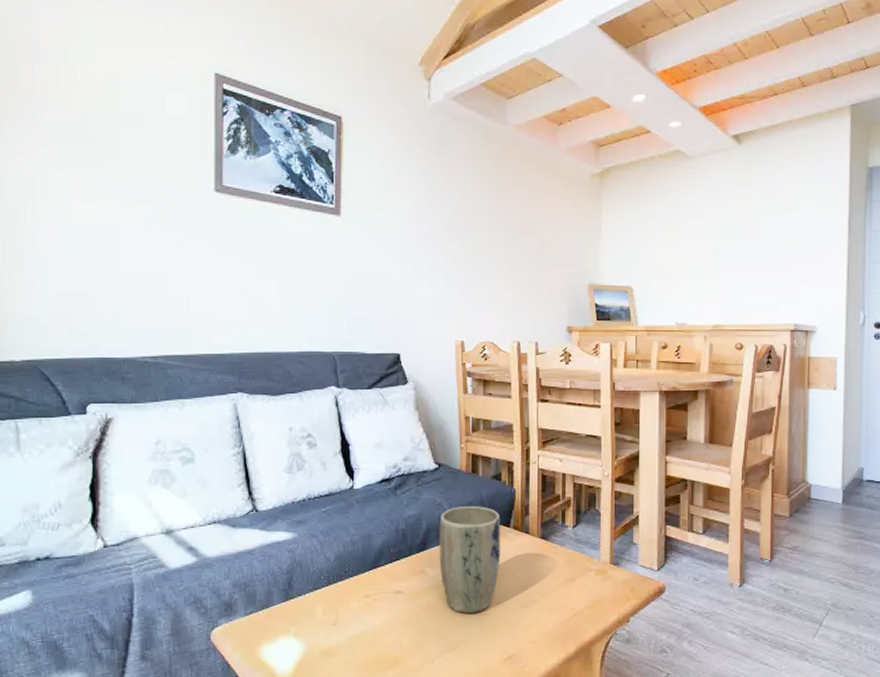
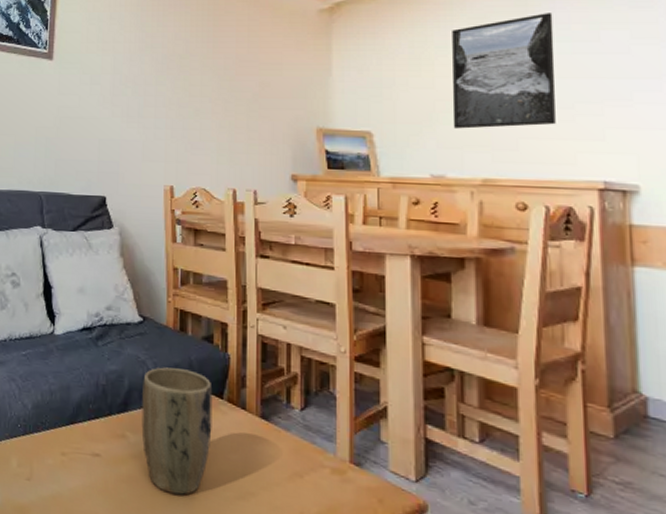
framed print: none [693,185,768,283] -> present [452,13,556,129]

